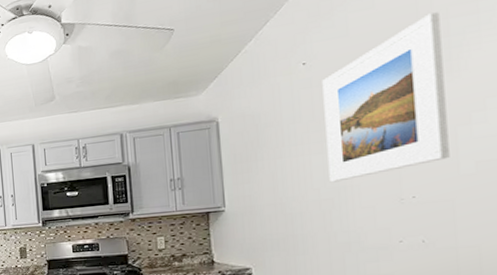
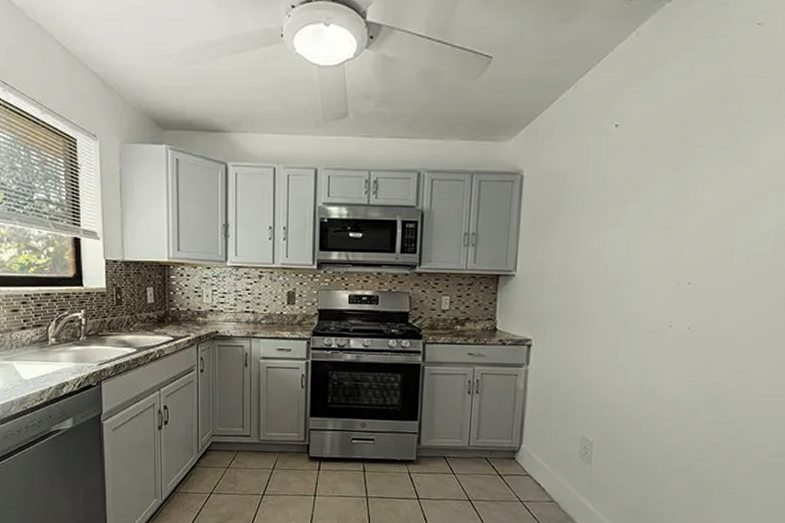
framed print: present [322,12,450,183] -> none [619,94,747,259]

